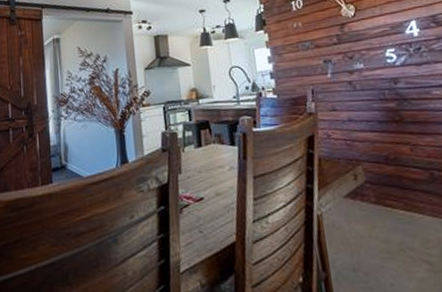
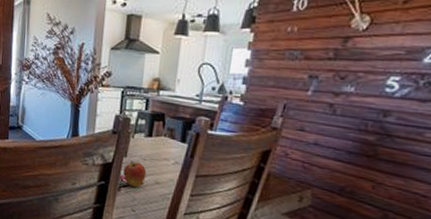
apple: none [181,176,206,204] -> present [123,161,147,187]

